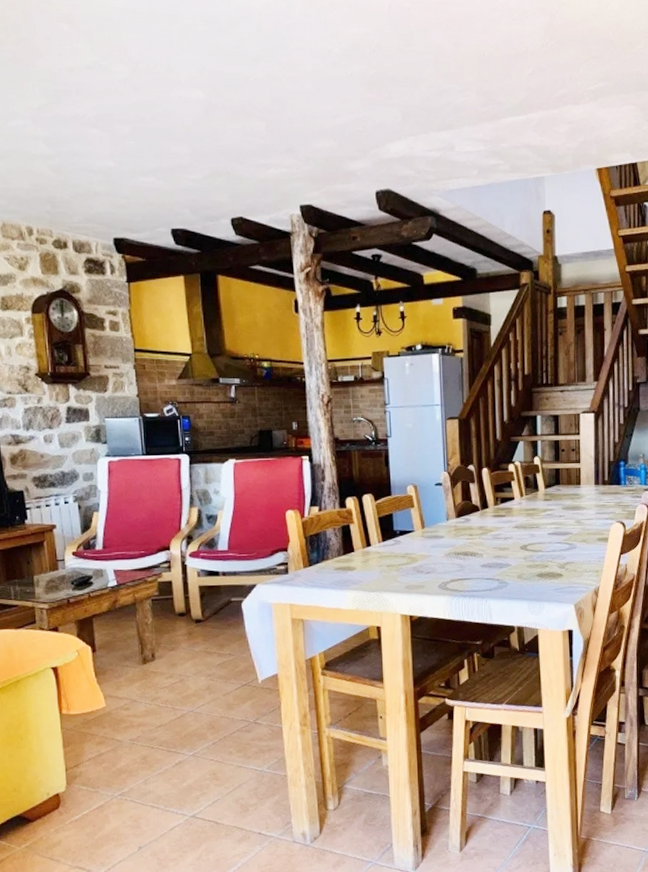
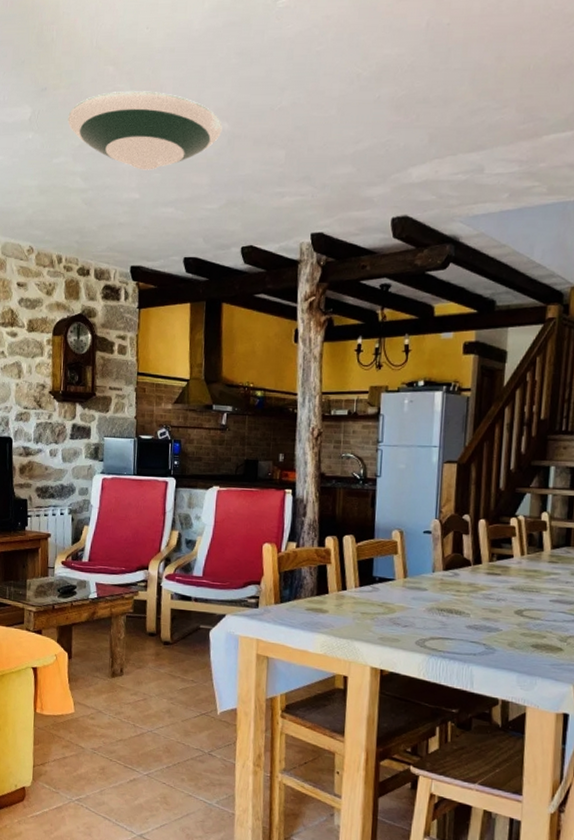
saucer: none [21,52,197,137] -> present [68,91,222,170]

